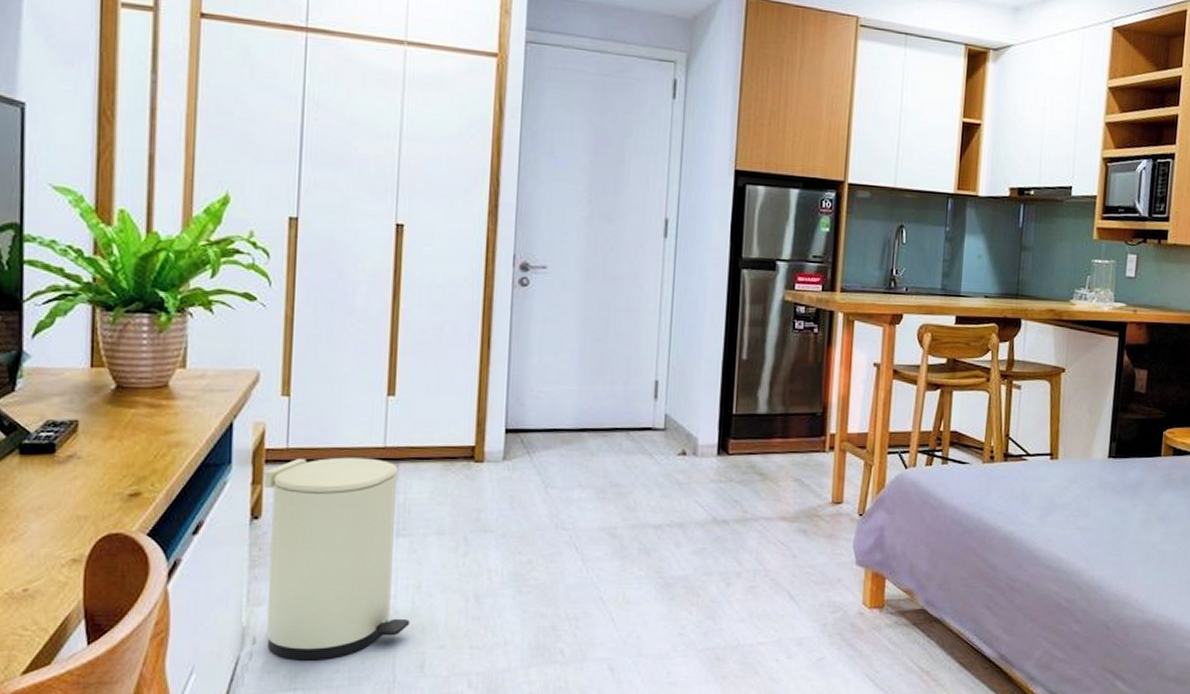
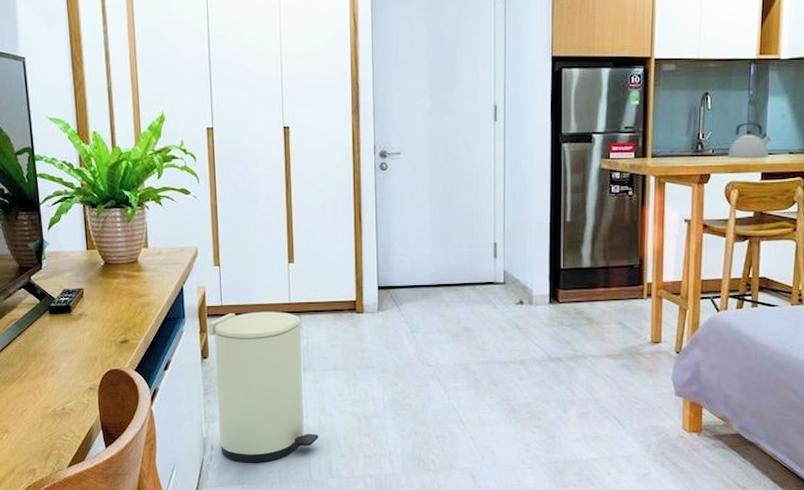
kettle: none [922,260,966,301] -> present [728,122,770,159]

